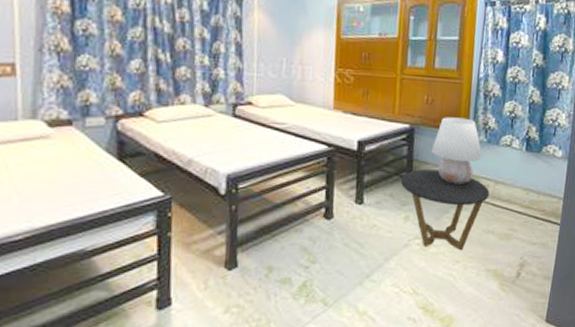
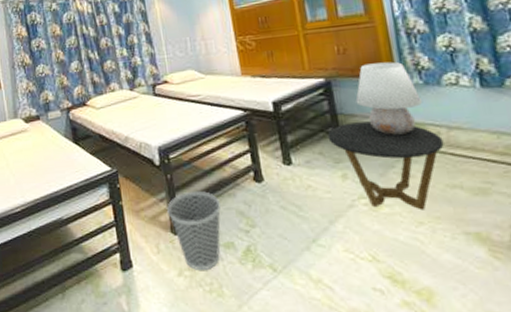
wastebasket: none [225,224,286,308] -> present [167,190,221,271]

